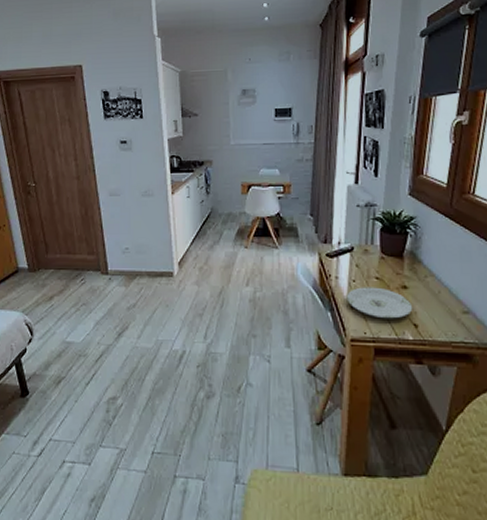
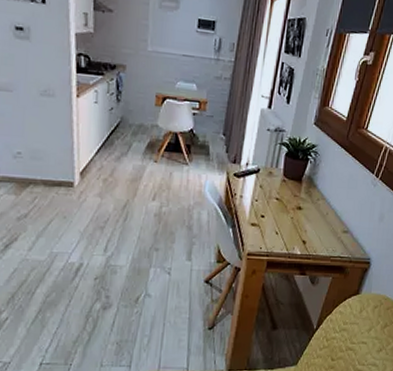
plate: present [346,287,413,319] -> none [248,206,304,236]

